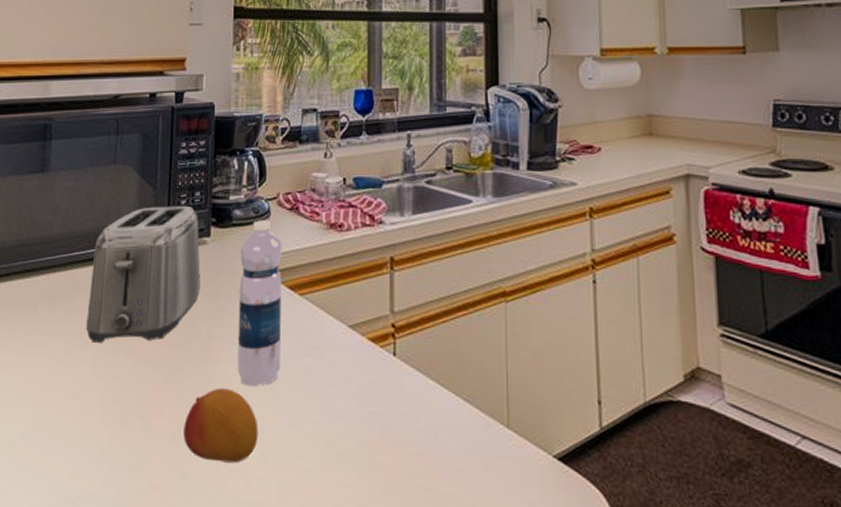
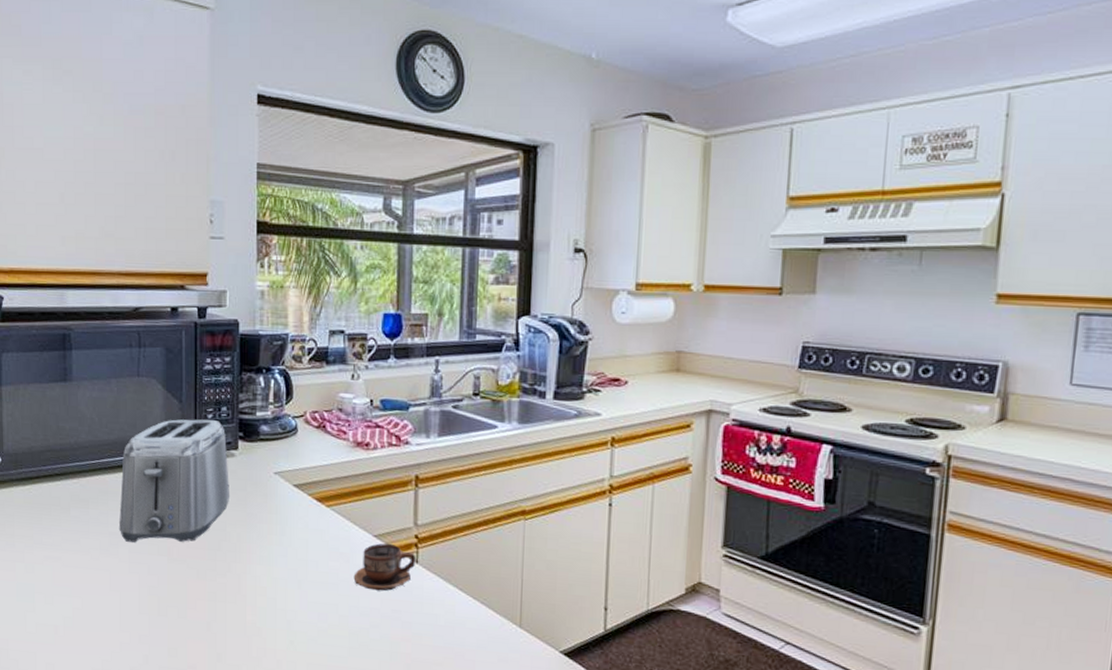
fruit: present [183,388,259,463] -> none [218,585,288,649]
water bottle: present [237,220,282,387] -> none [267,436,309,586]
cup: none [328,334,394,390] -> present [353,543,416,591]

